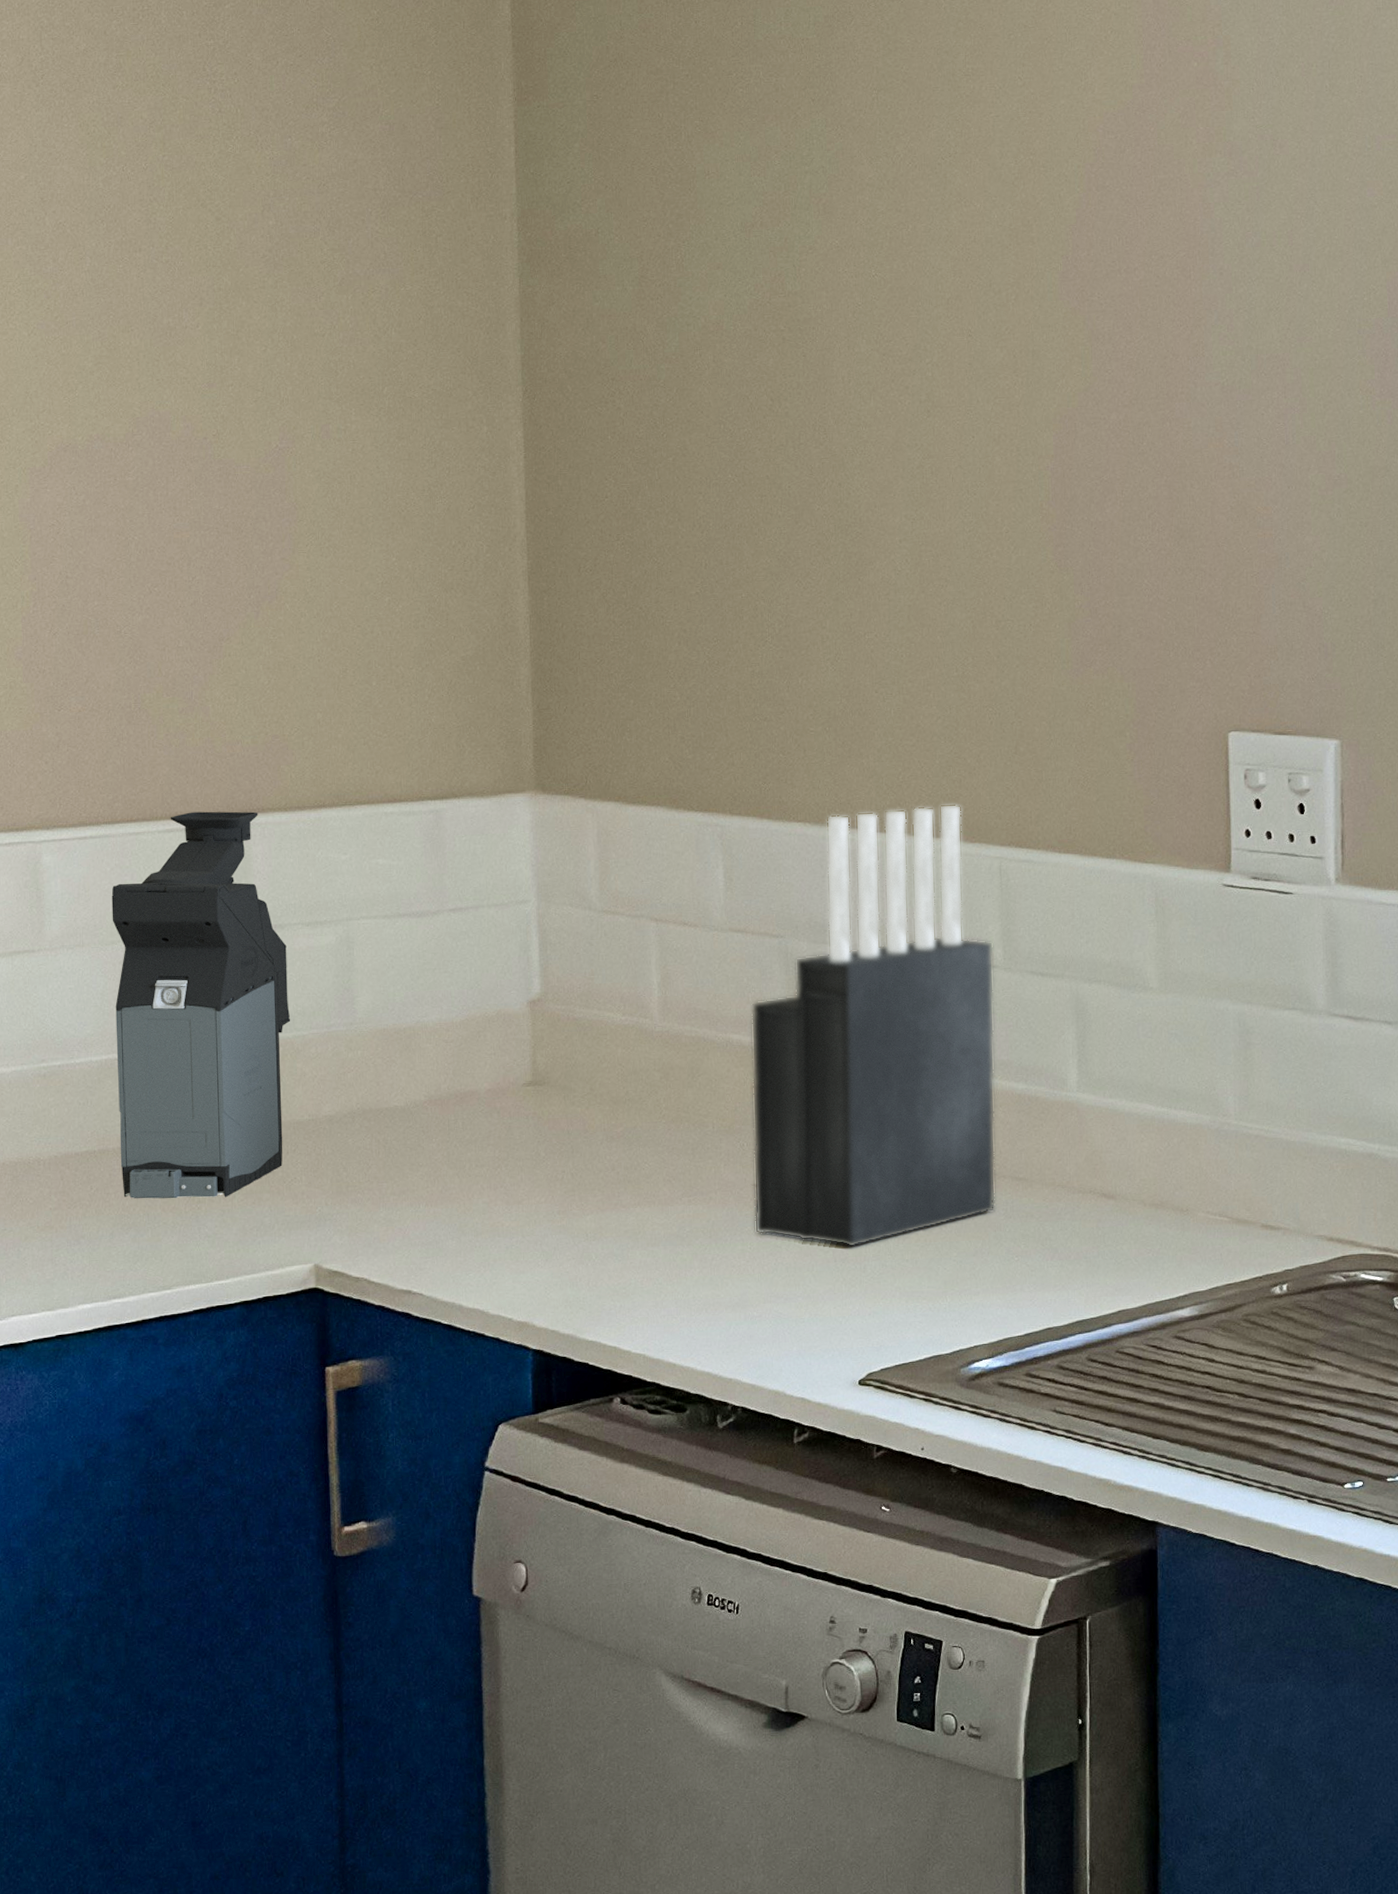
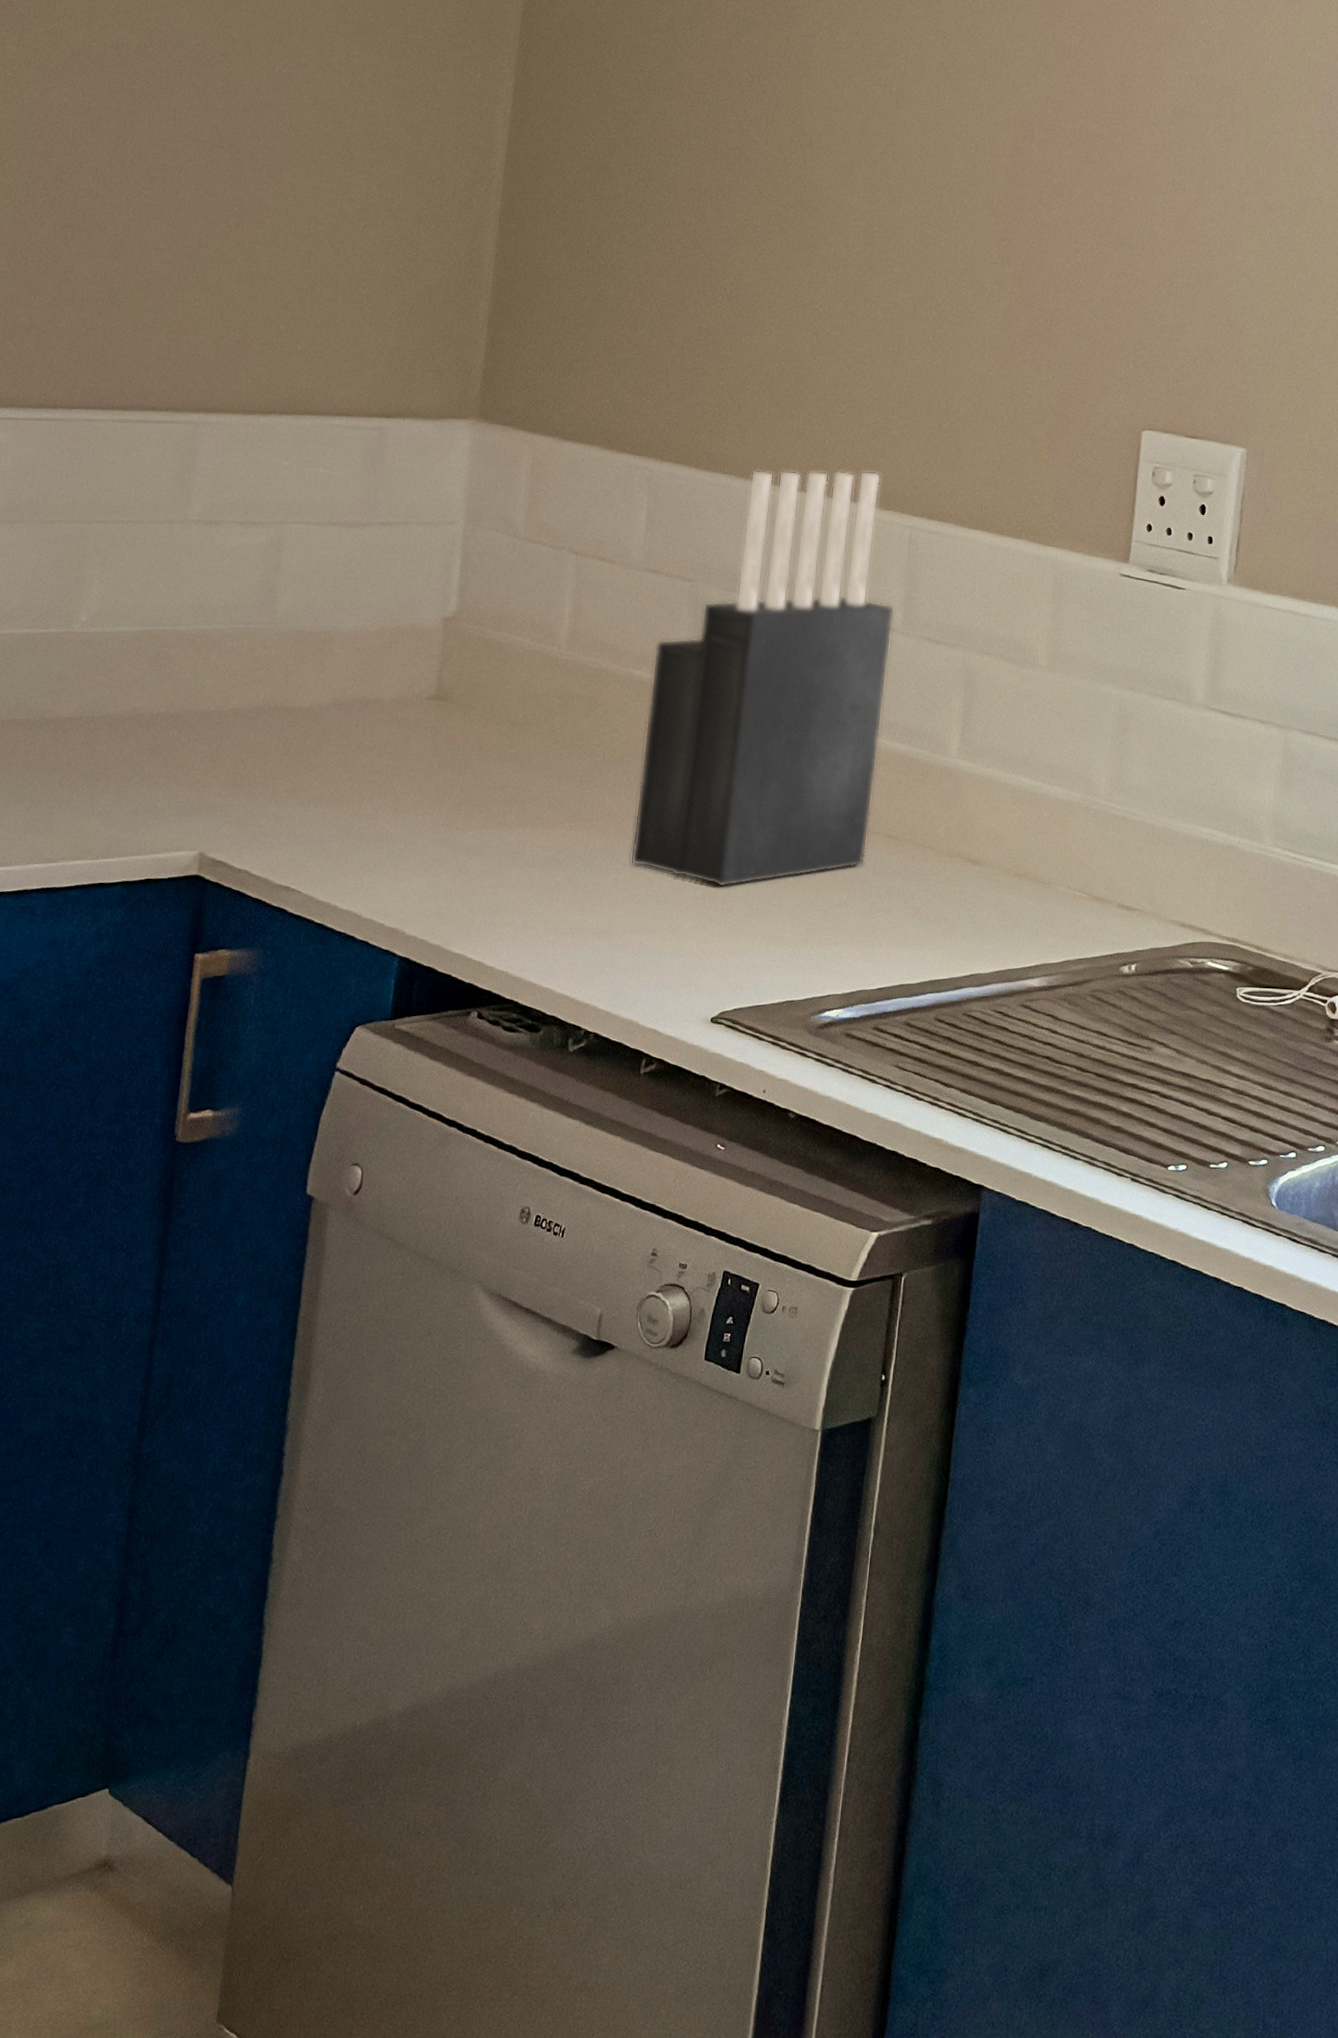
coffee maker: present [111,811,291,1199] -> none [24,405,219,779]

